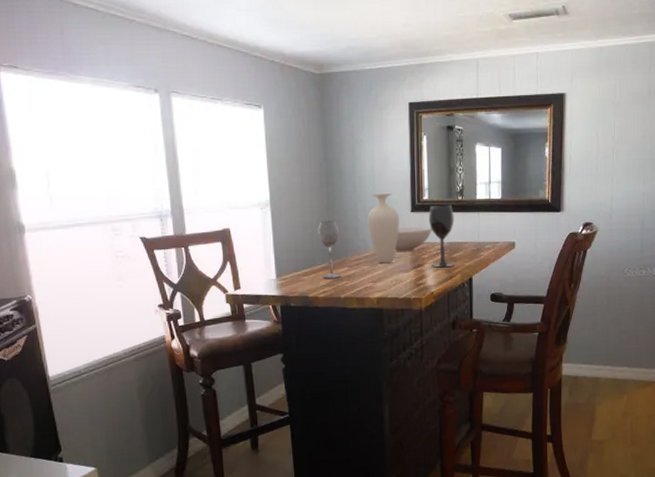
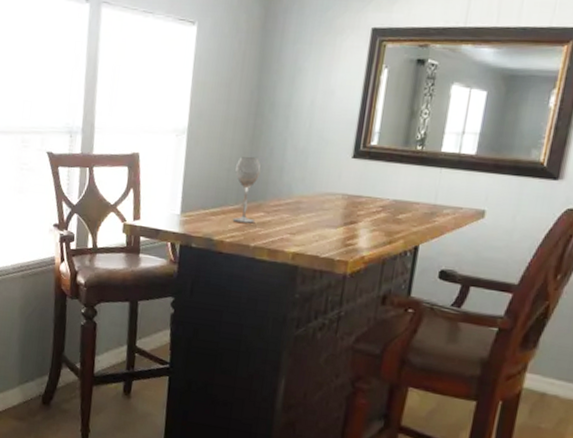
vase: present [367,192,399,264] -> none [295,132,337,215]
bowl: present [395,227,432,253] -> none [325,175,376,206]
wine glass: present [429,204,454,268] -> none [367,152,408,230]

